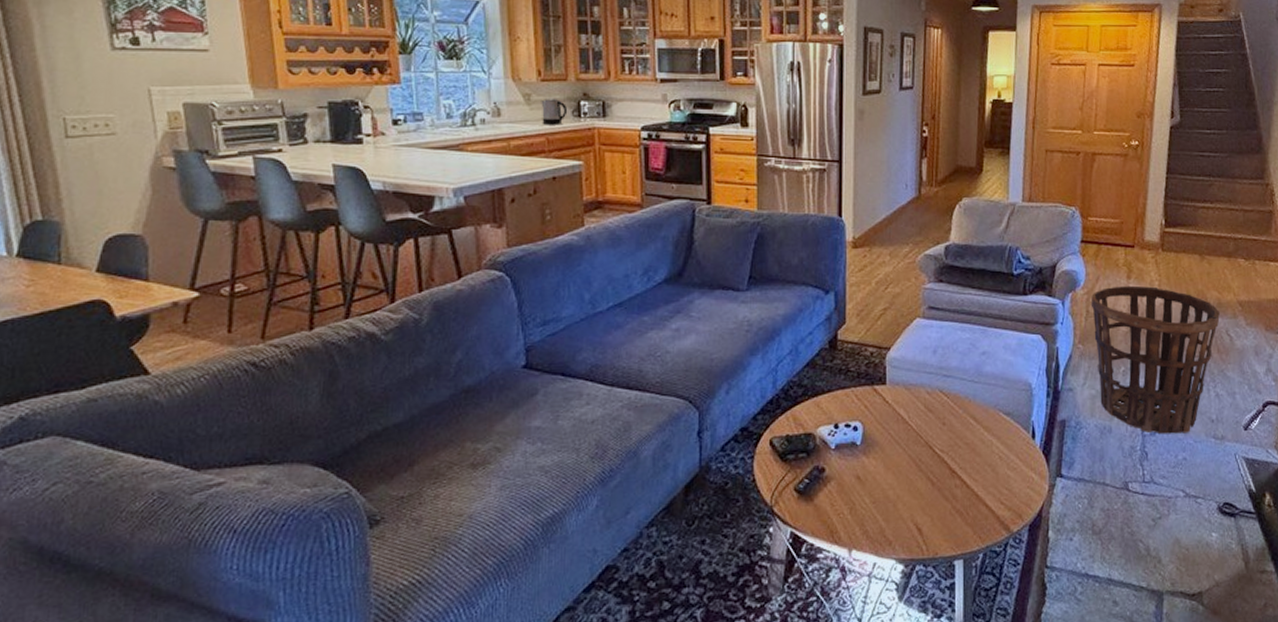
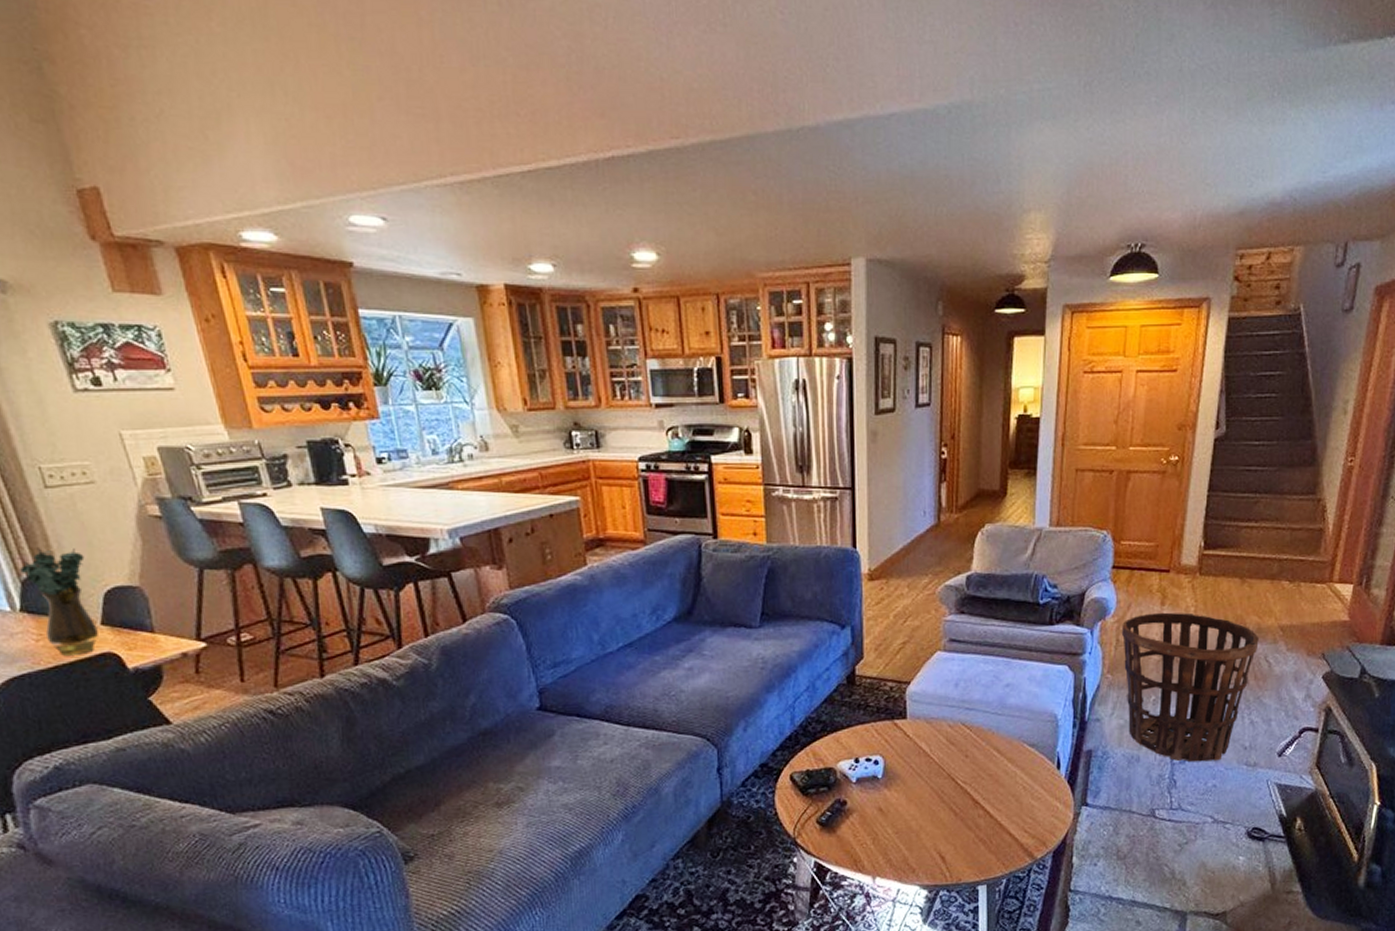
vase: none [24,195,92,302] -> present [20,548,99,656]
kettle: present [541,98,568,125] -> none [530,428,559,459]

